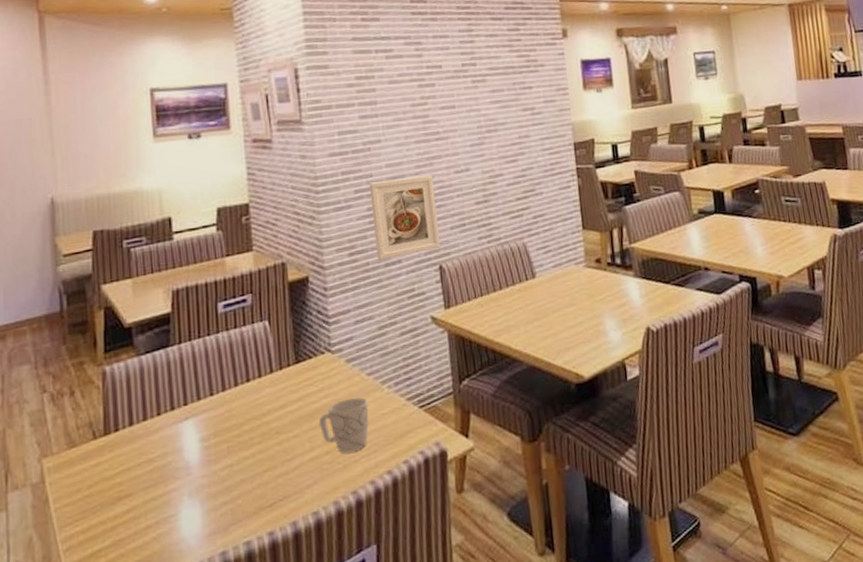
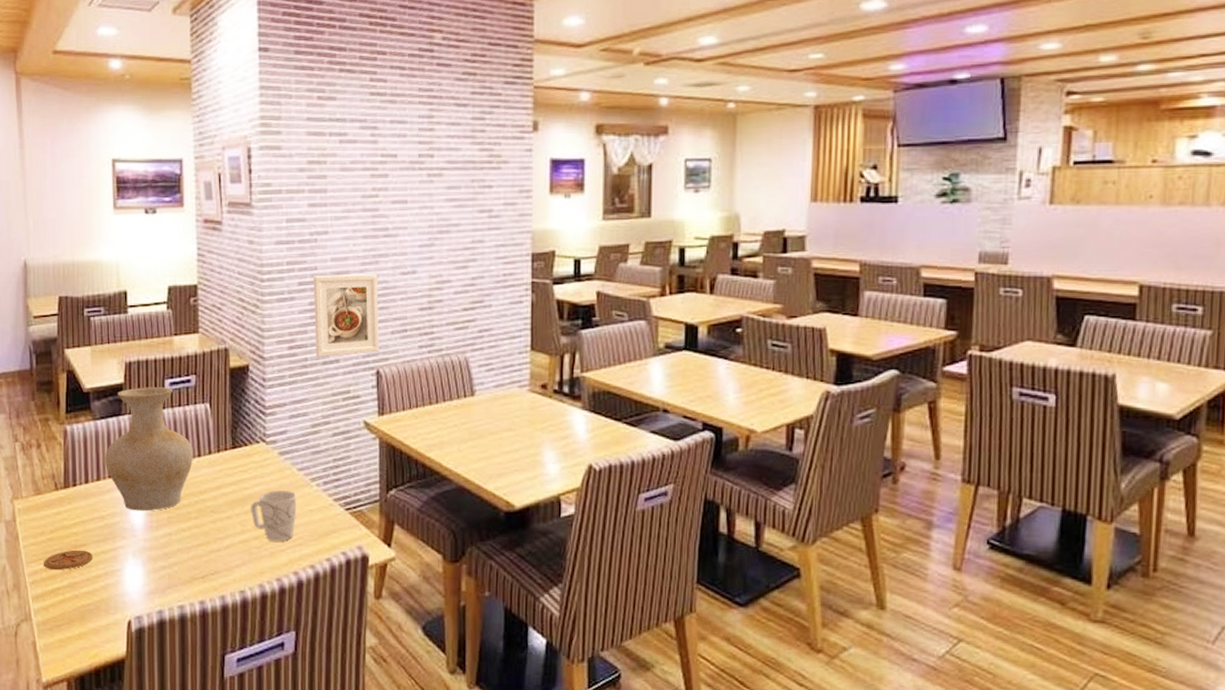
coaster: none [81,500,142,530] -> present [44,549,93,570]
vase: none [151,310,254,447] -> present [104,387,194,512]

